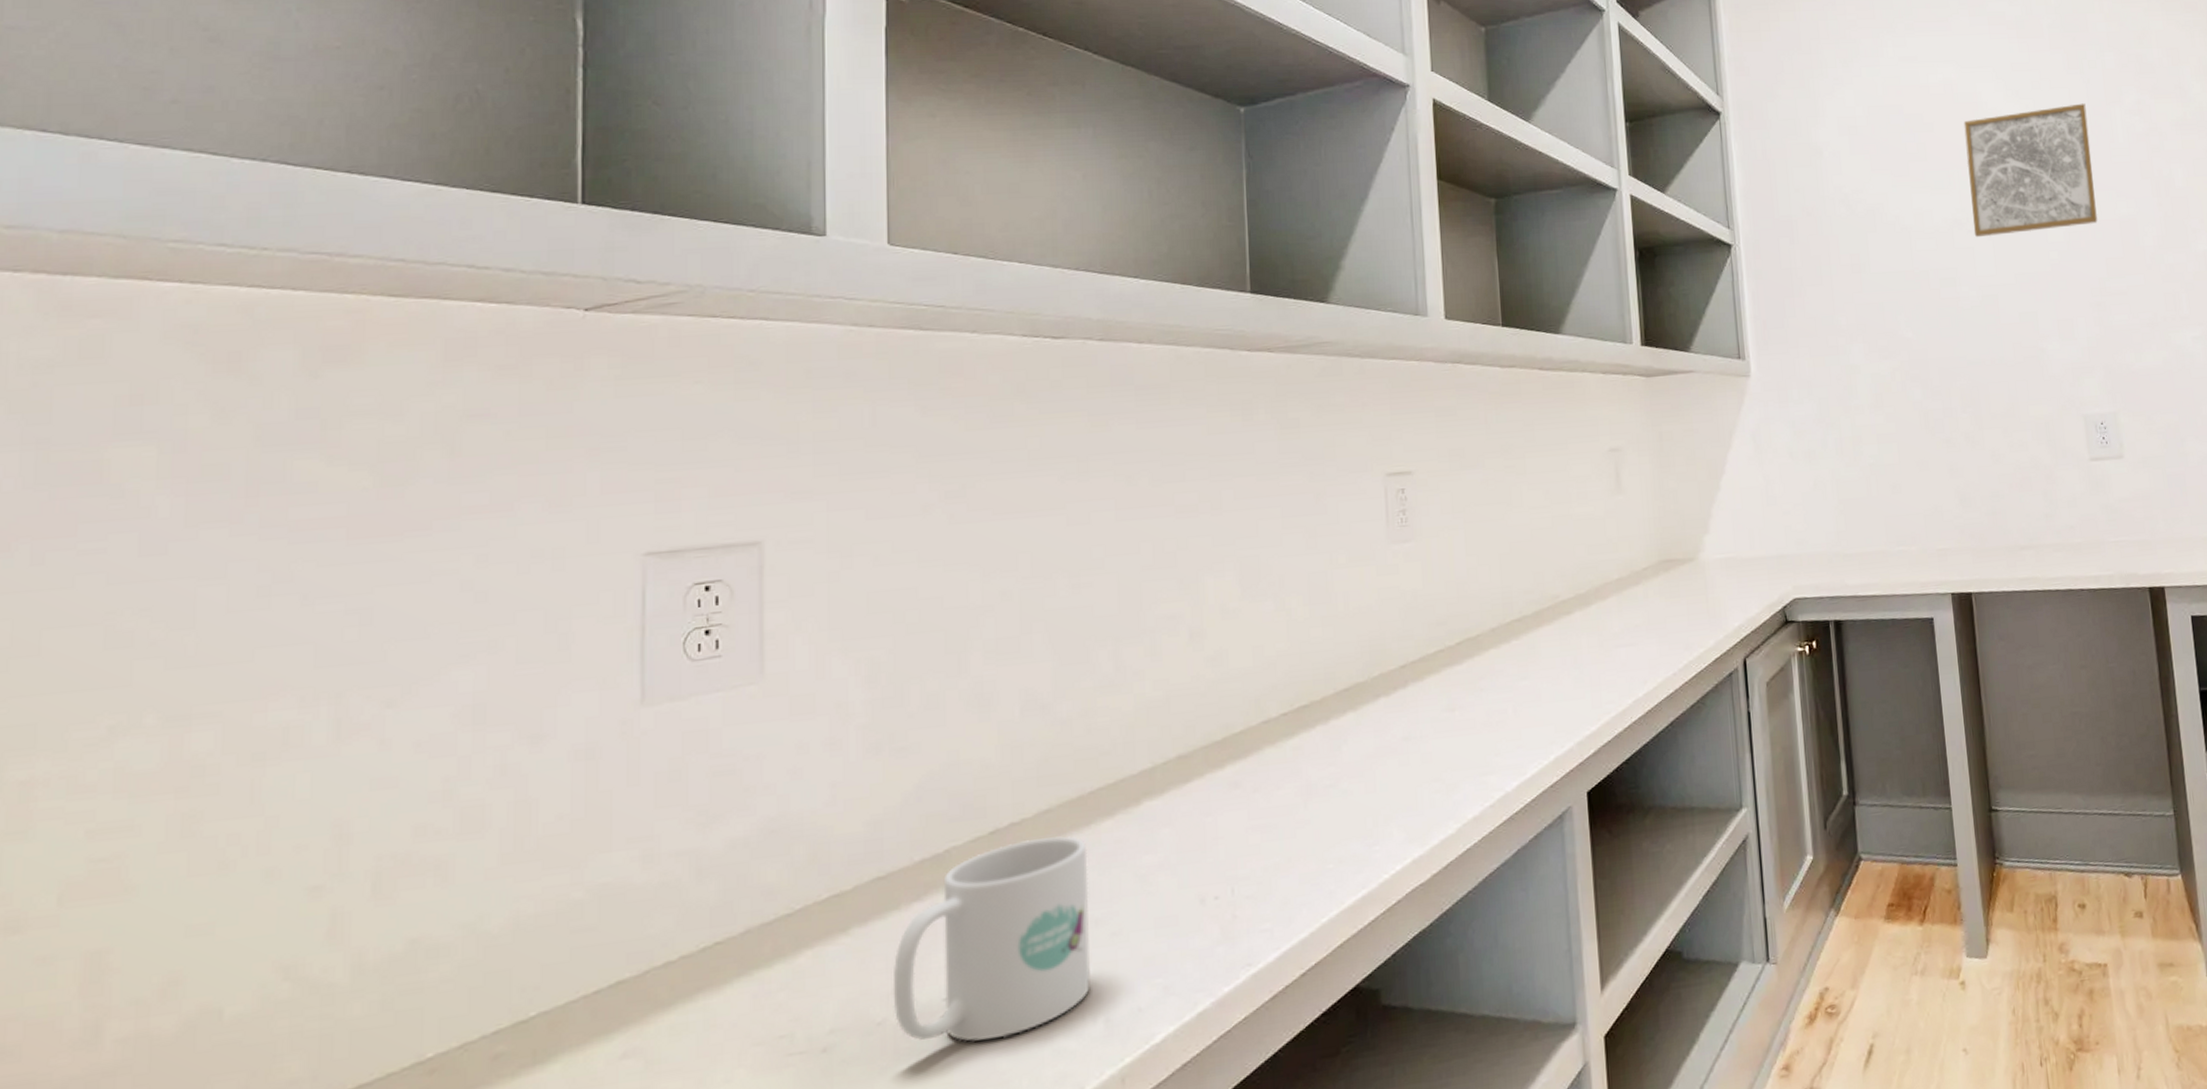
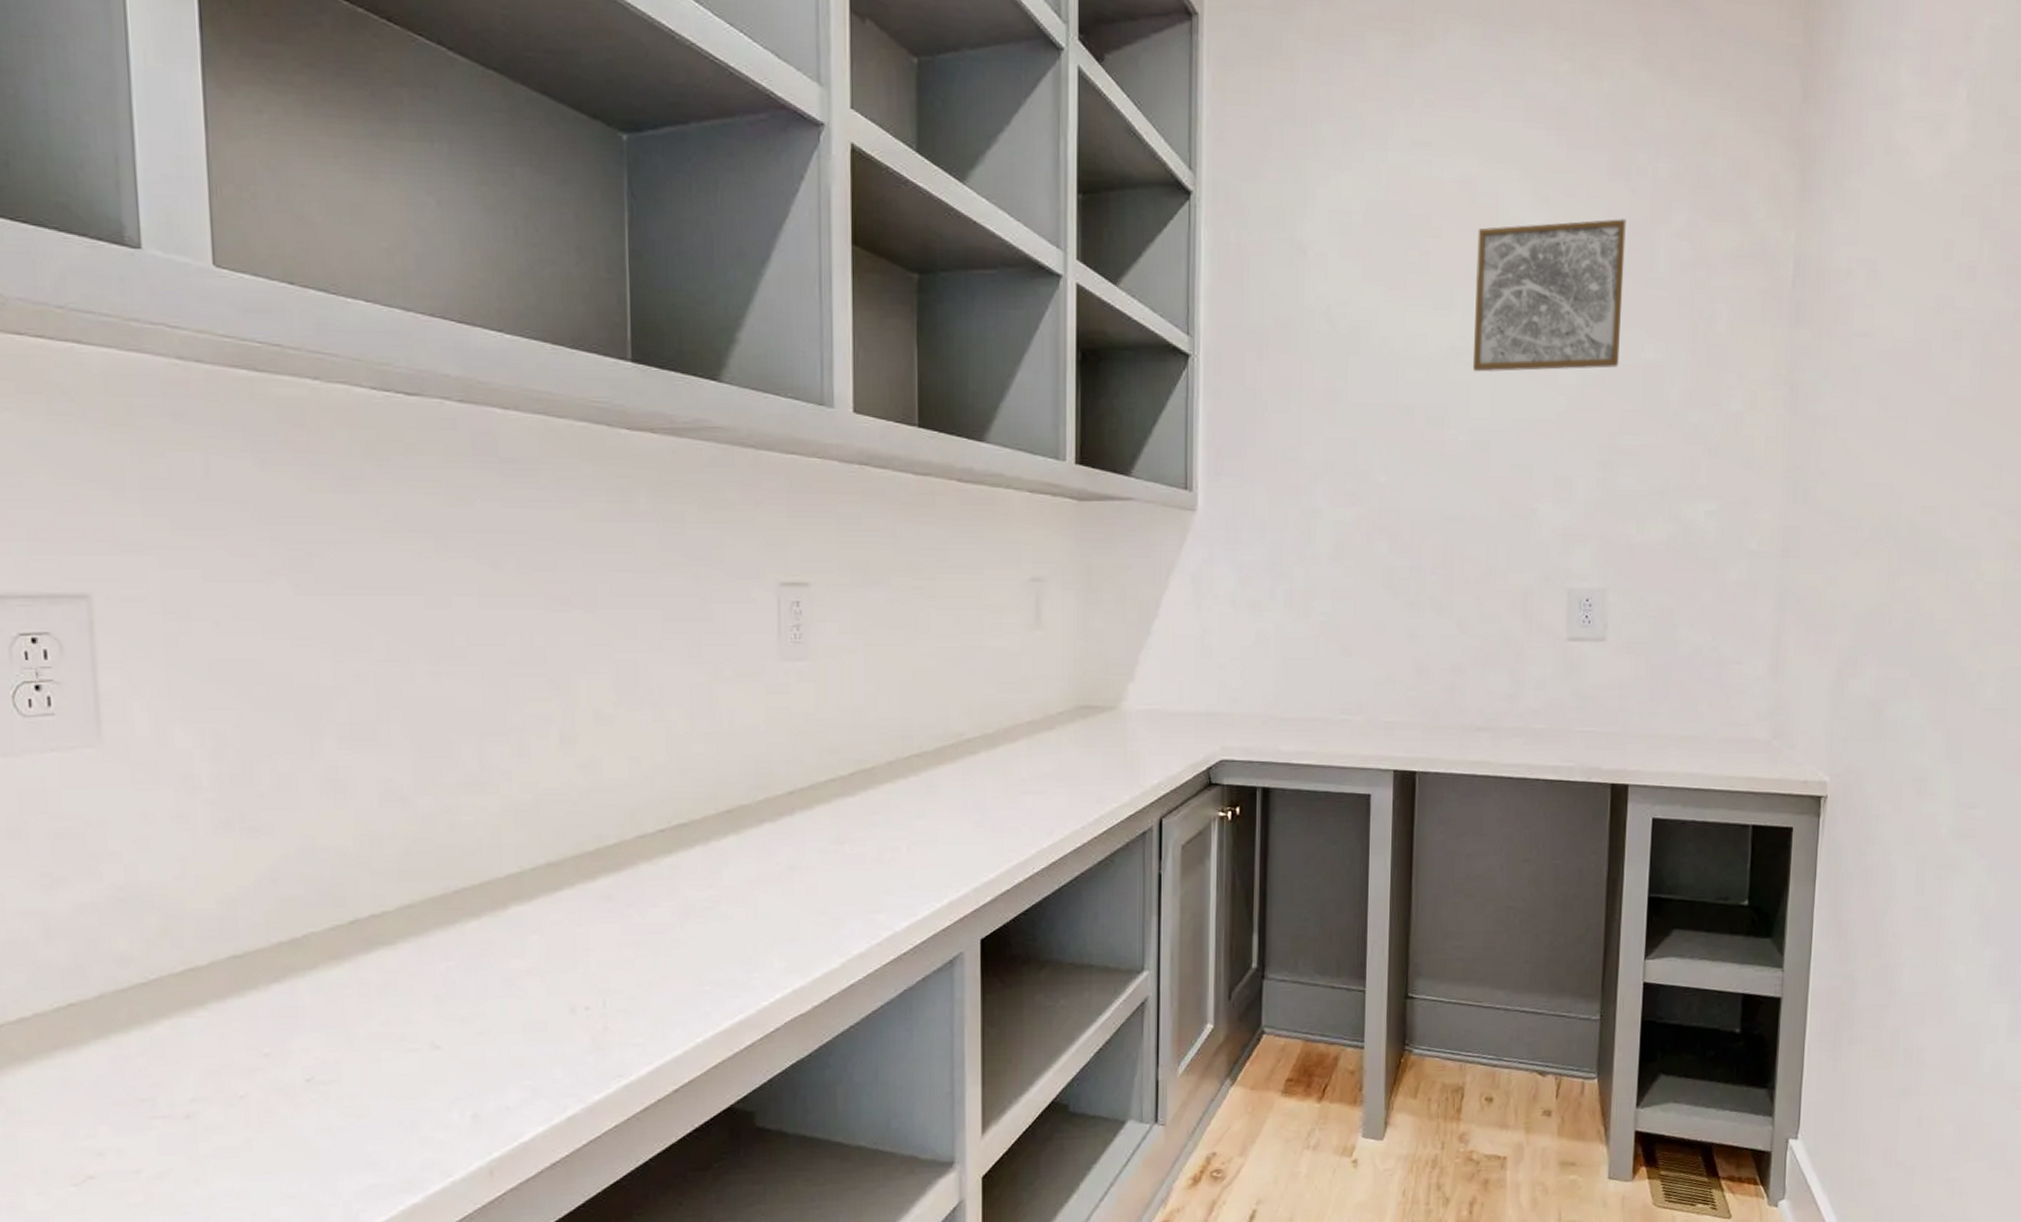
mug: present [892,836,1090,1041] -> none [254,932,457,1122]

